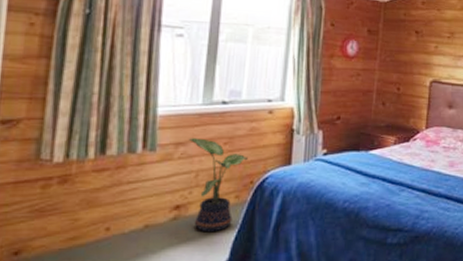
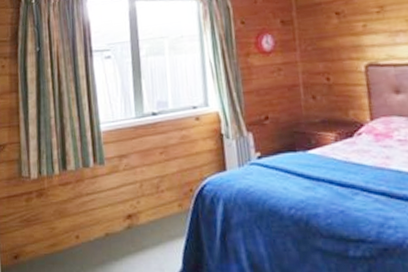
potted plant: present [189,138,248,233] -> none [130,149,184,241]

